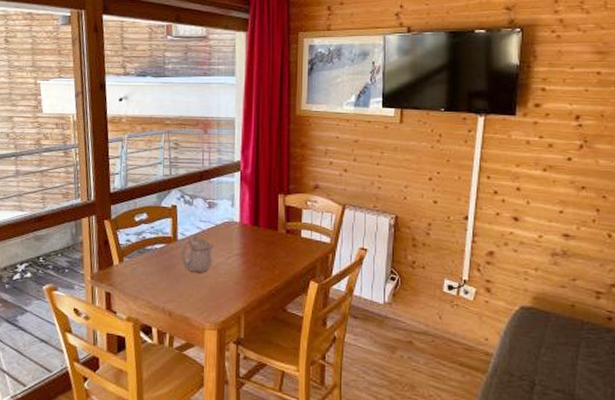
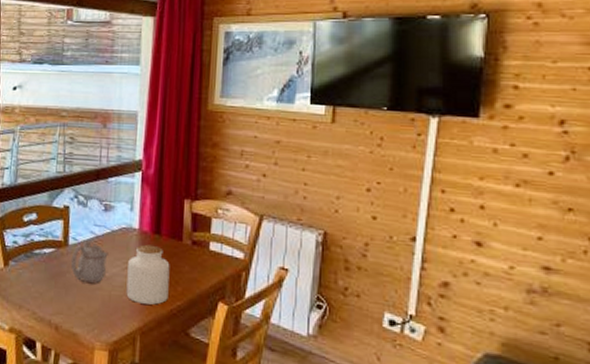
jar: none [231,235,268,287] -> present [126,244,170,305]

